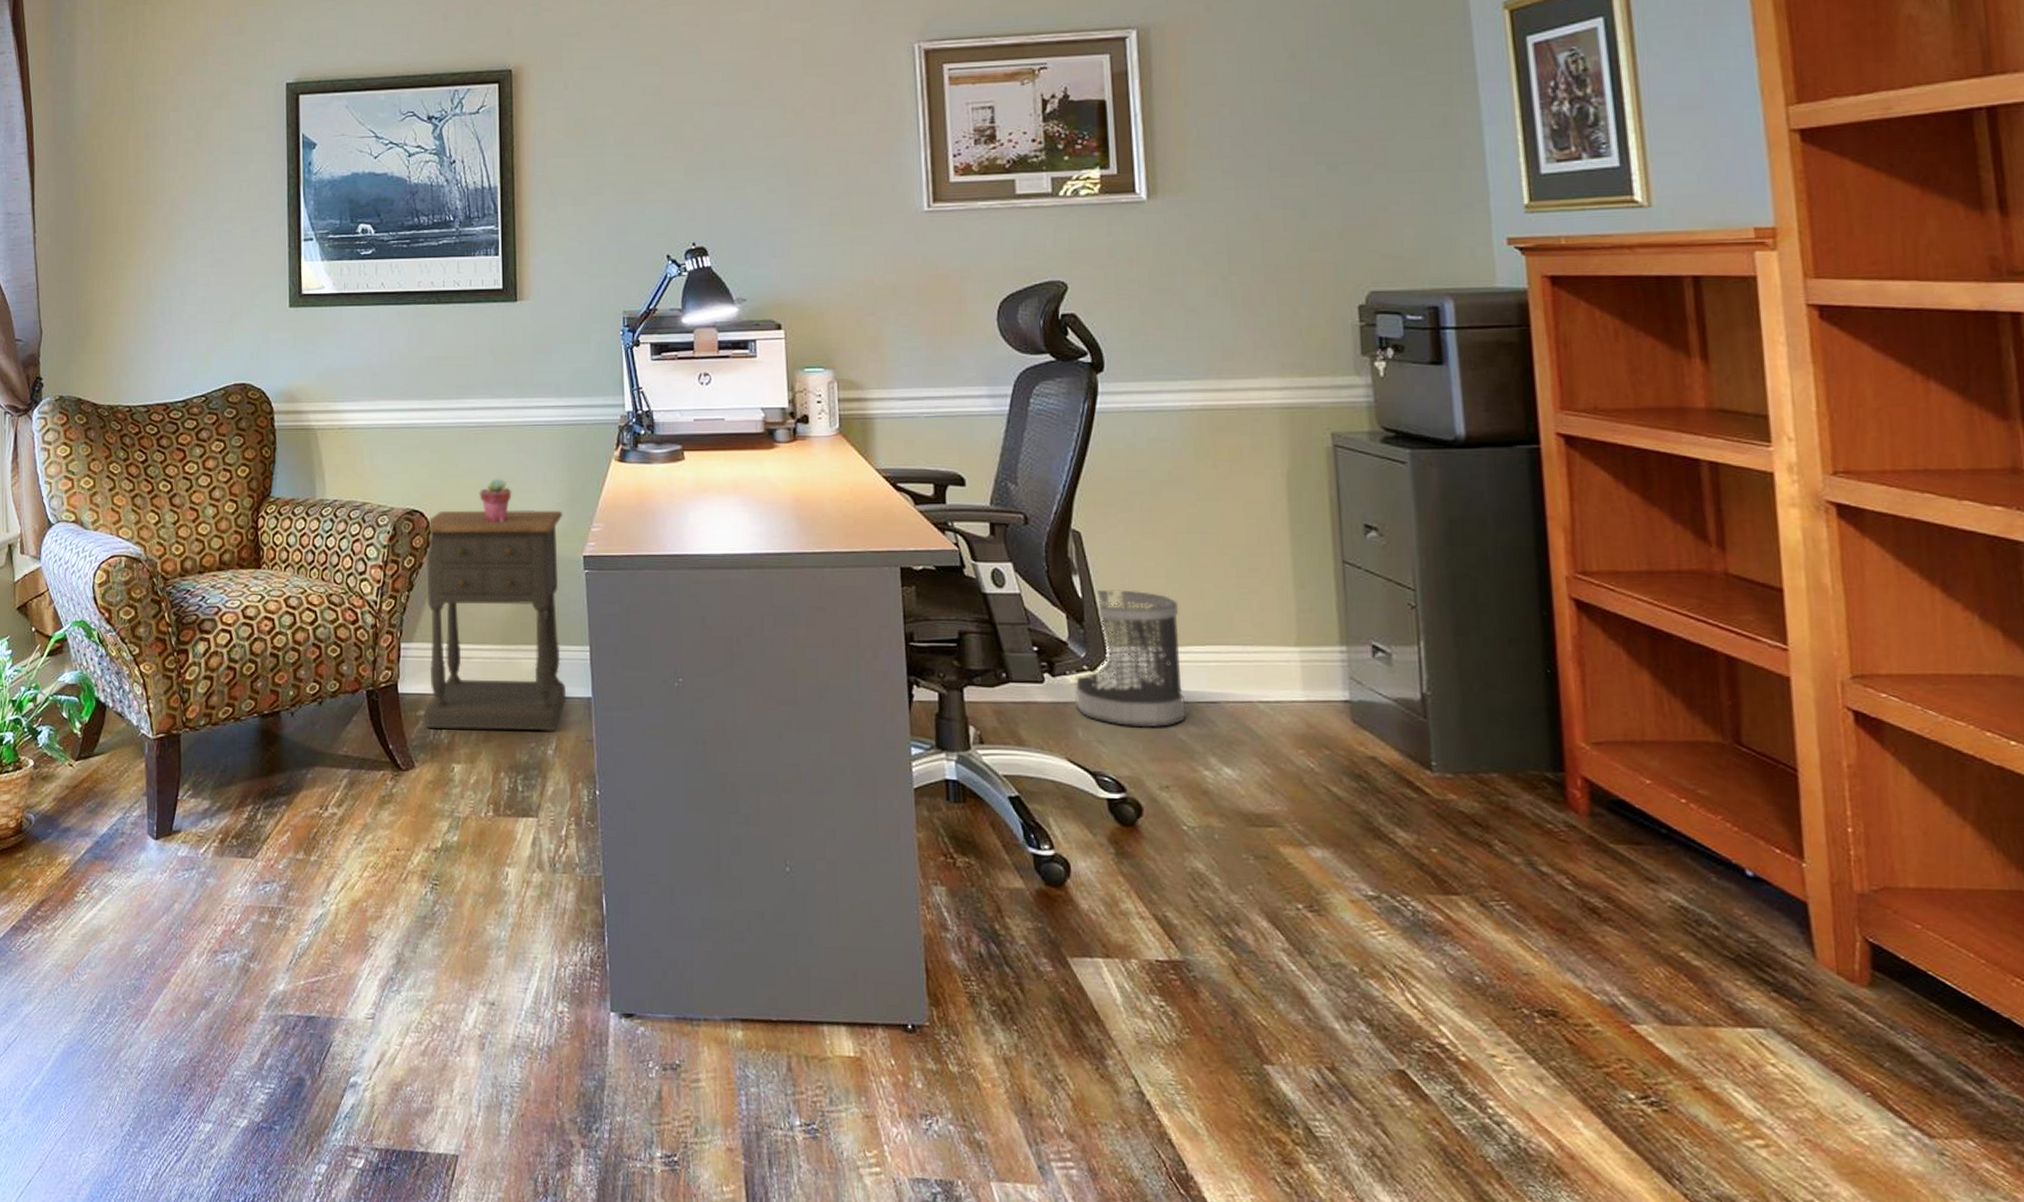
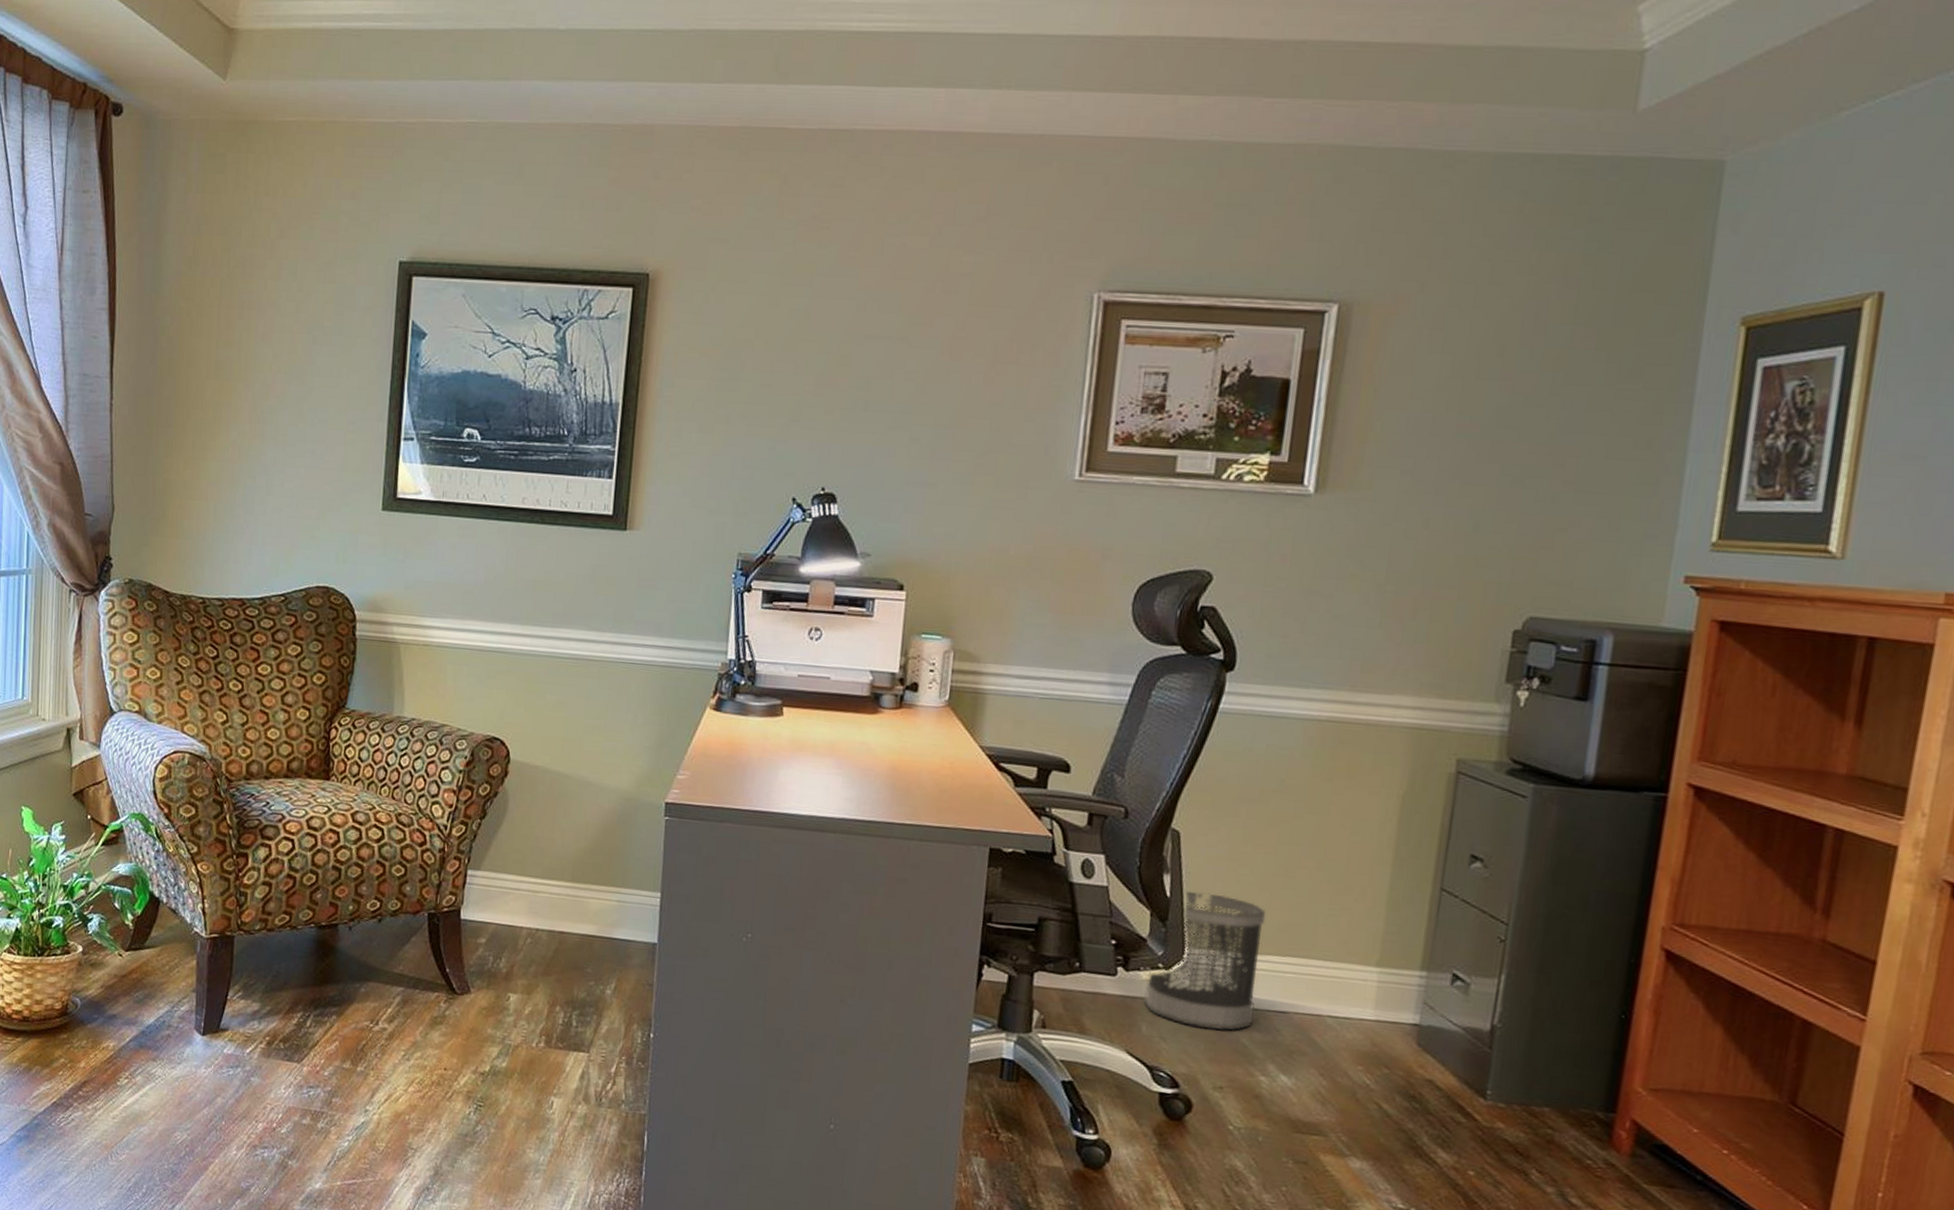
nightstand: present [426,510,566,730] -> none [485,741,649,971]
potted succulent: present [479,478,512,521] -> none [564,713,599,759]

